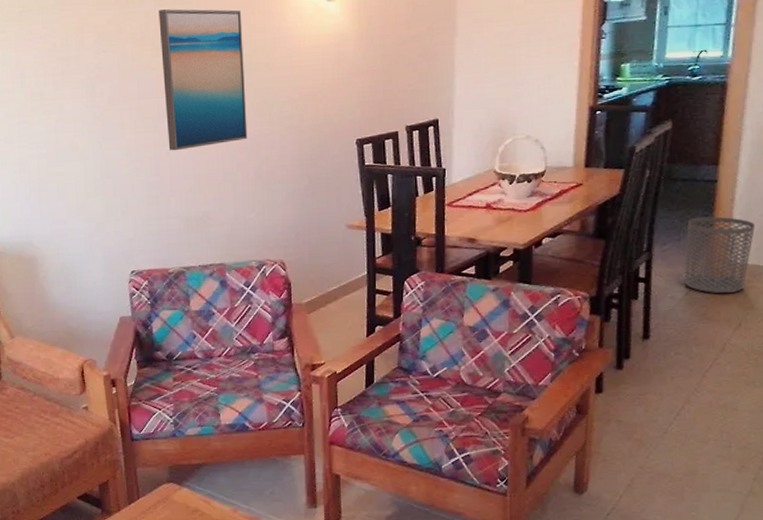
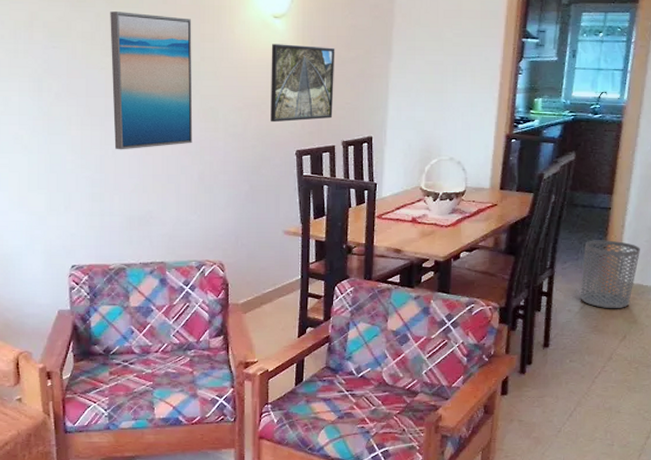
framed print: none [325,27,395,112] -> present [271,44,335,123]

